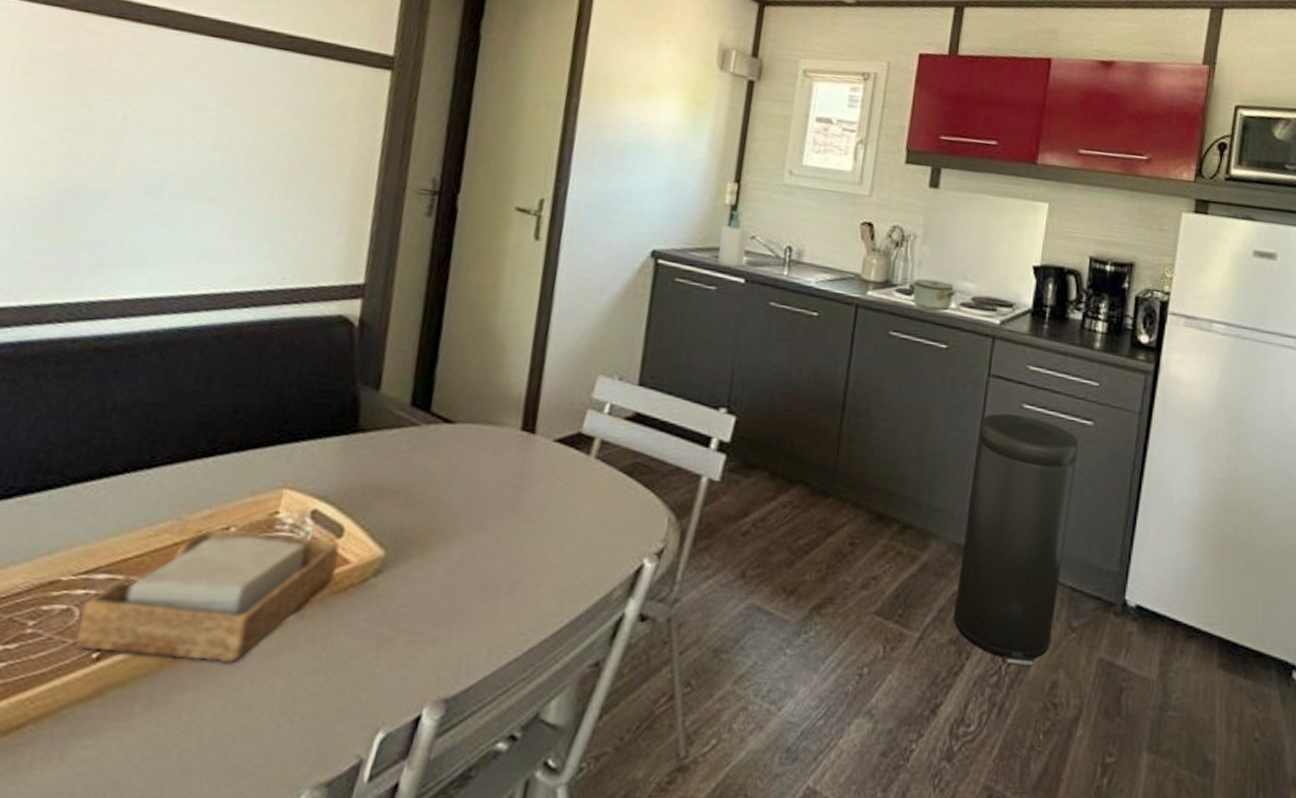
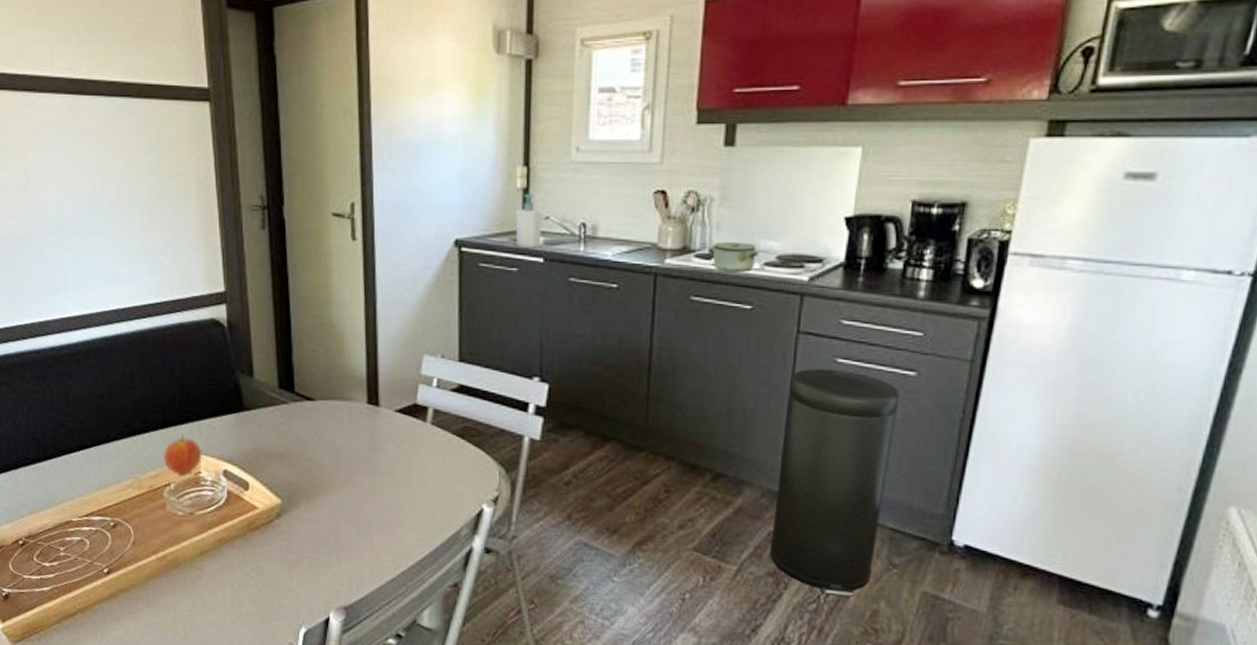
napkin holder: present [74,527,340,662] -> none [90,484,250,577]
fruit: none [227,461,286,516] -> present [164,435,201,475]

